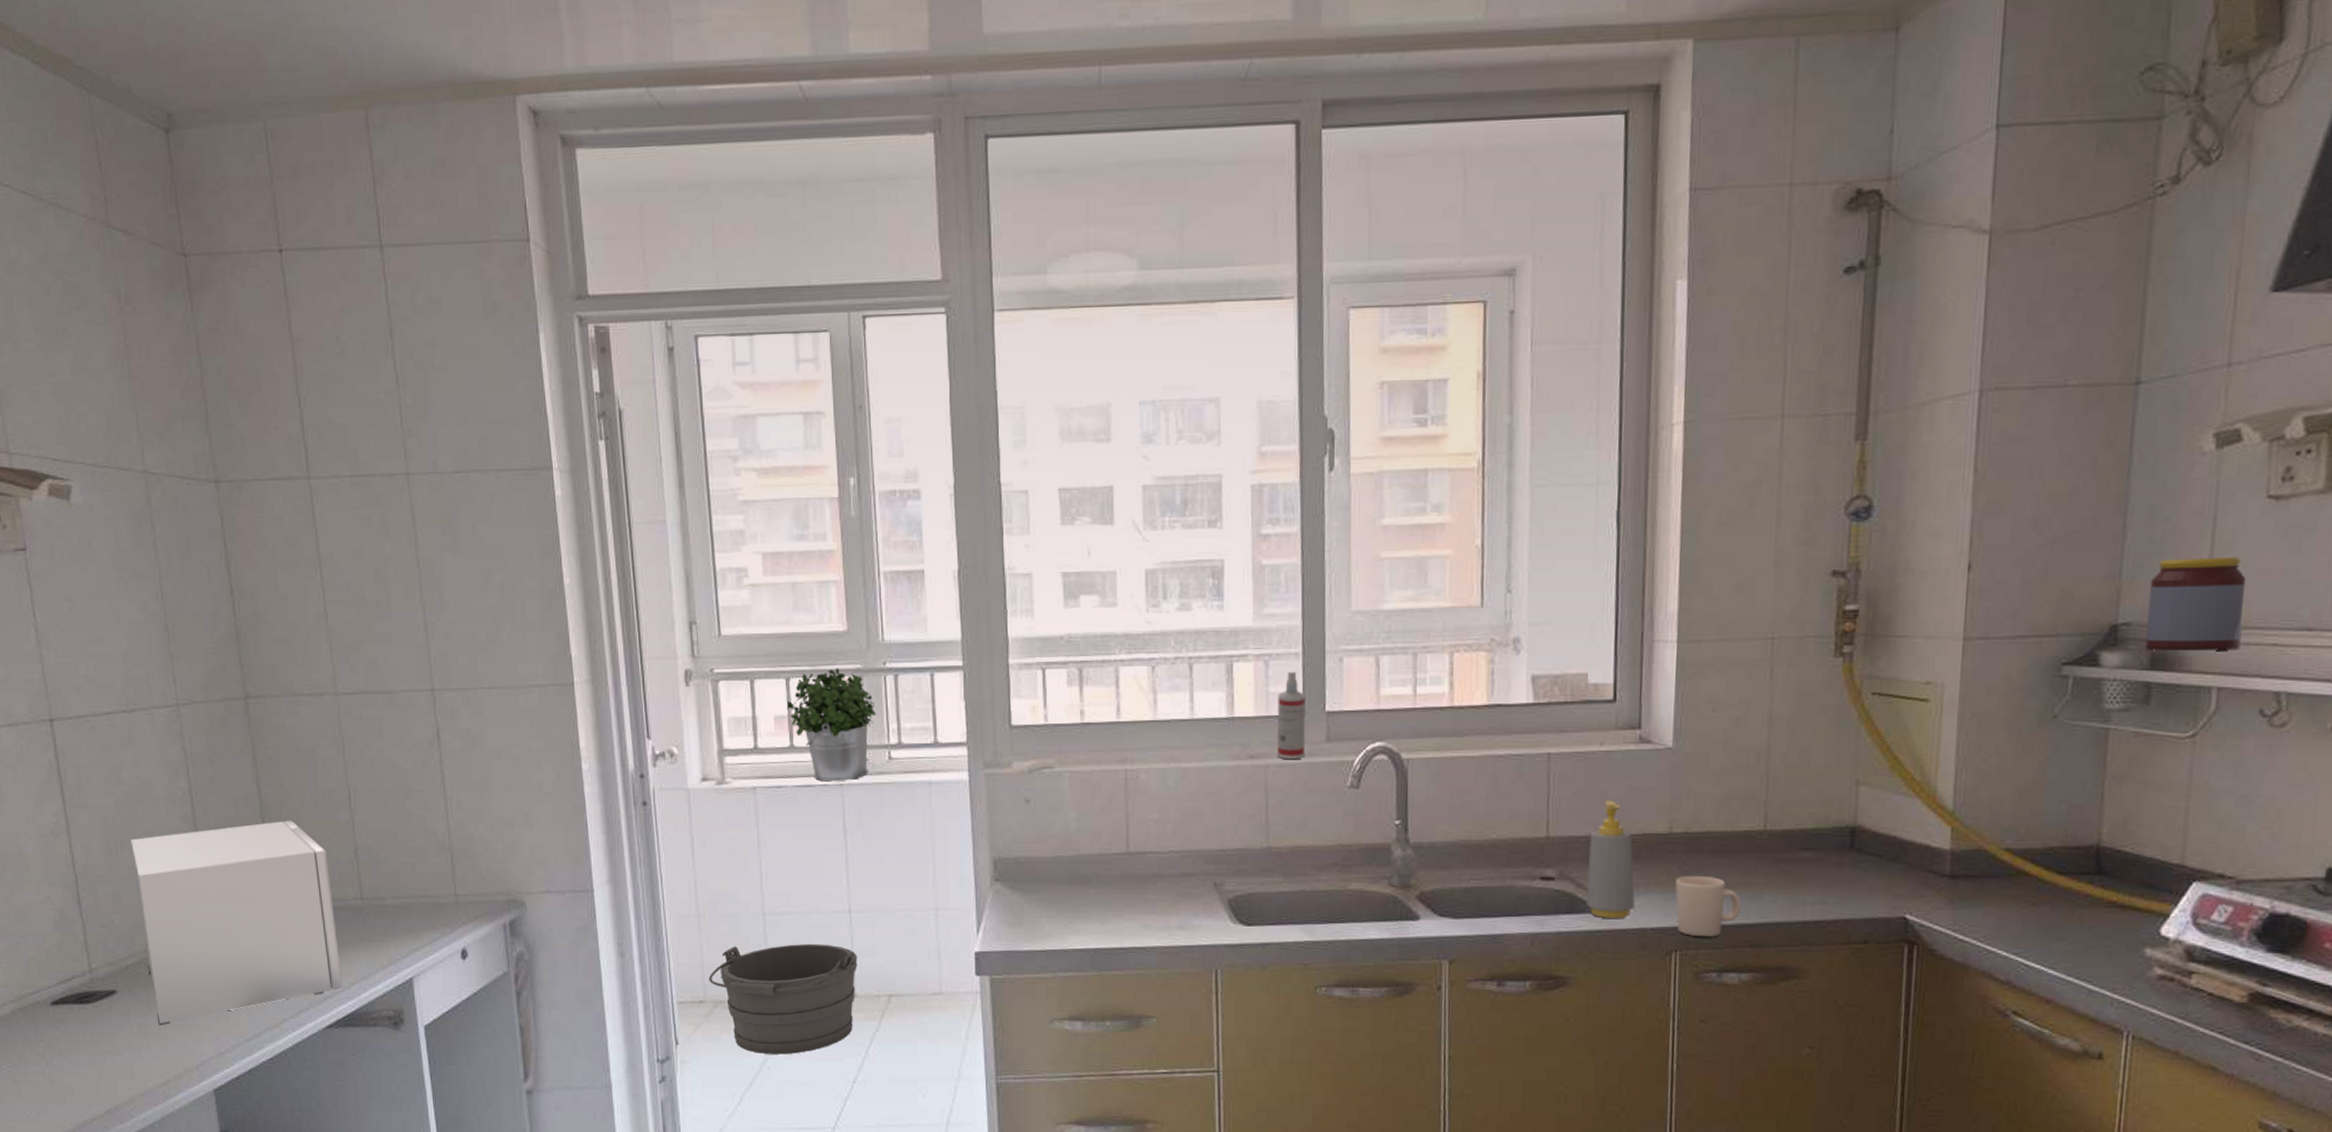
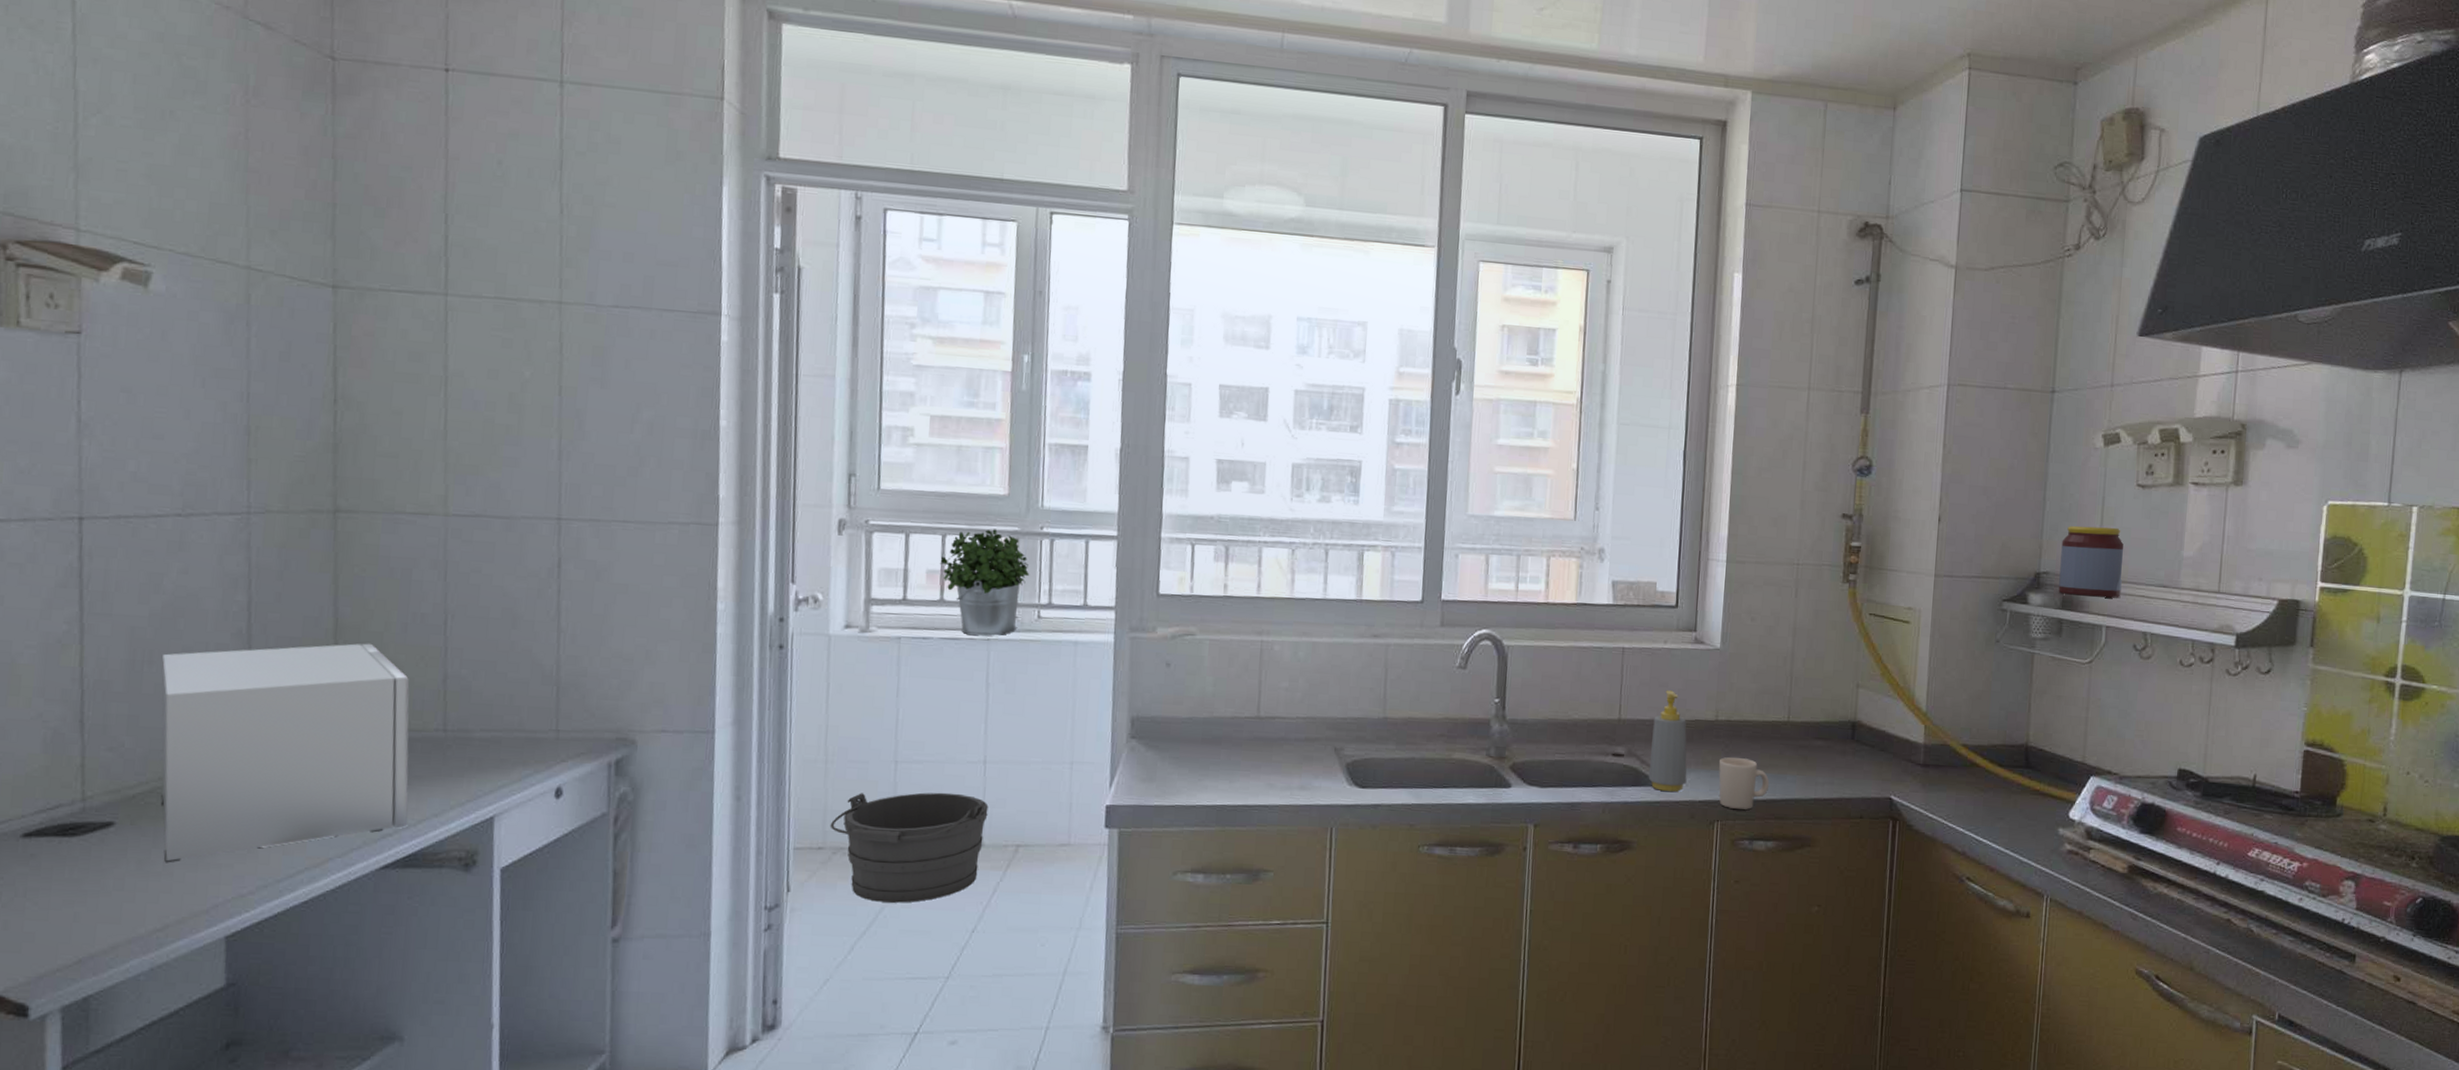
spray bottle: present [1276,671,1305,760] -> none [1397,562,1425,641]

